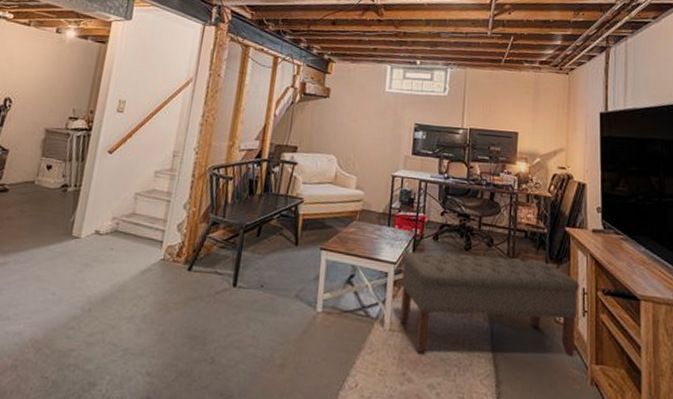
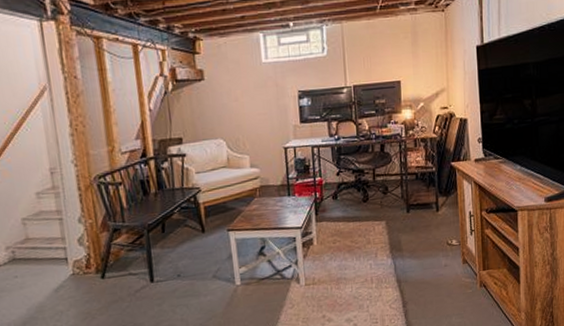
bench: present [399,251,579,357] -> none [306,196,466,297]

